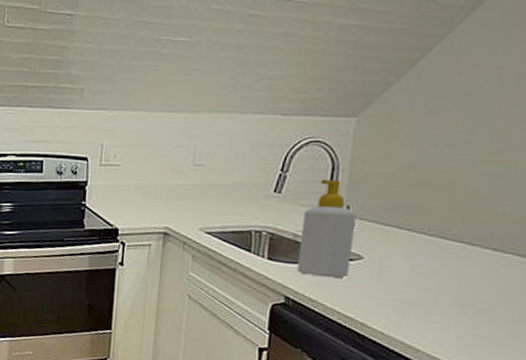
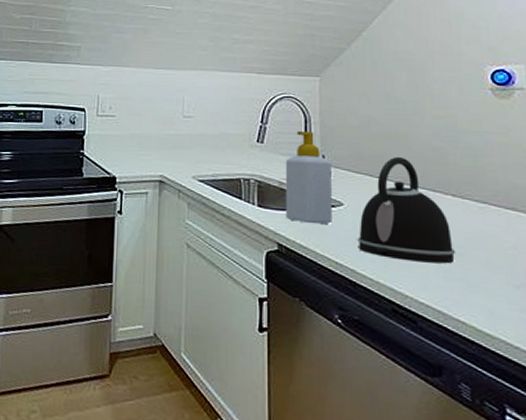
kettle: none [373,206,485,320] -> present [357,156,456,264]

